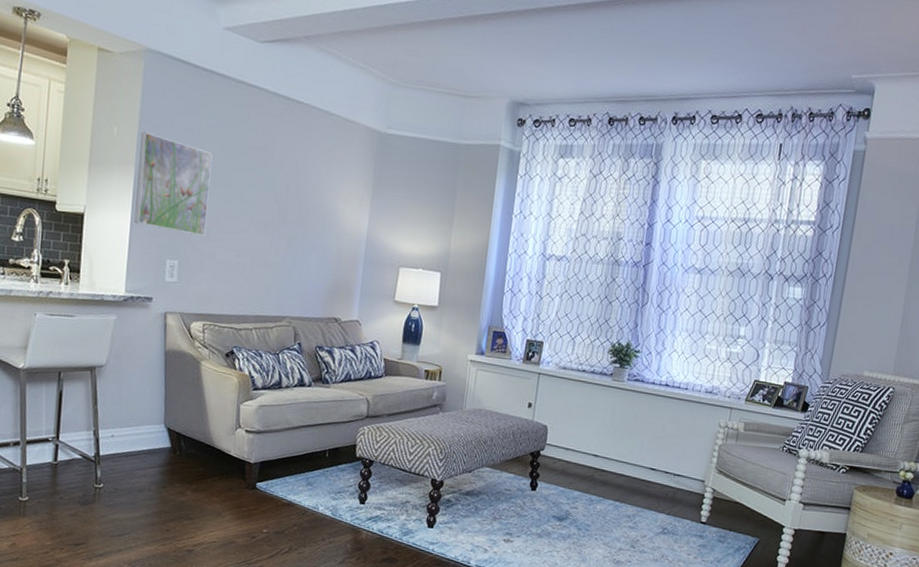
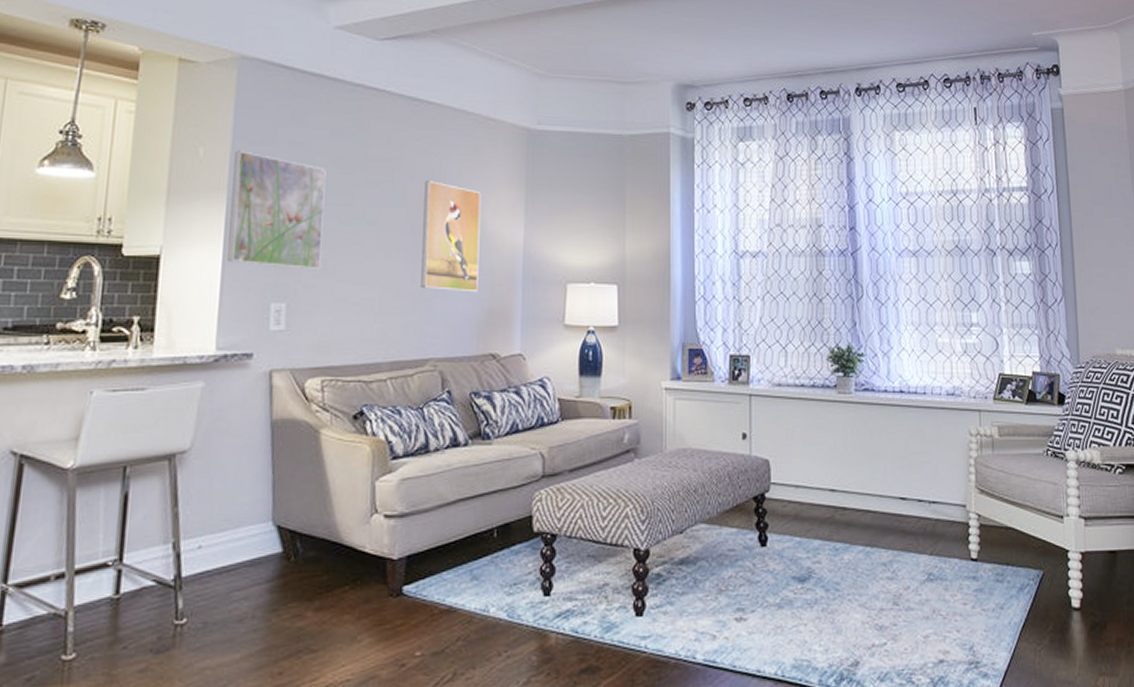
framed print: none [282,170,336,267] -> present [421,181,481,293]

